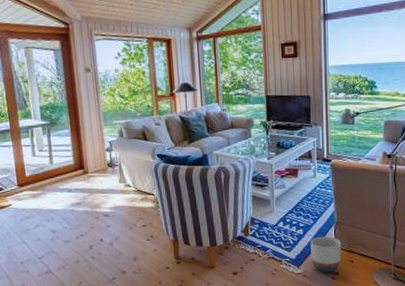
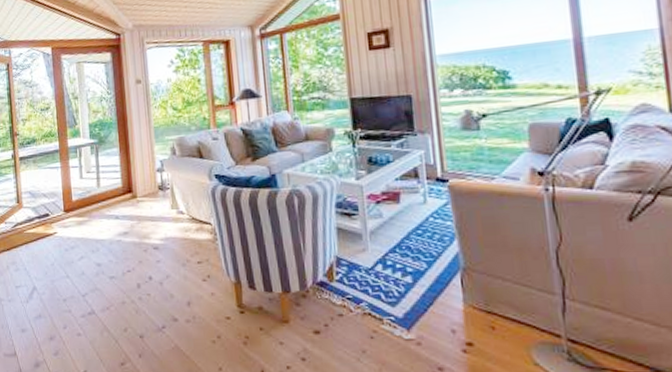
planter: present [310,236,341,273] -> none [424,287,475,342]

